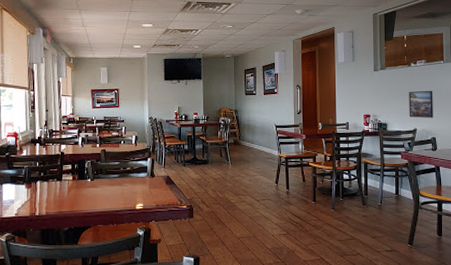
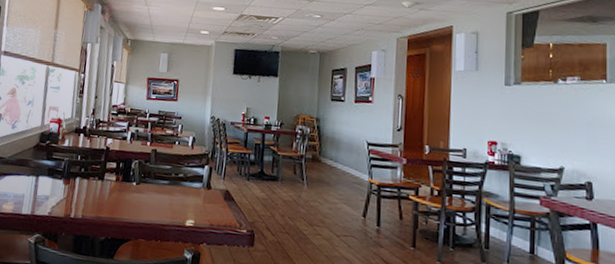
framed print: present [409,90,433,118] -> none [553,116,590,156]

